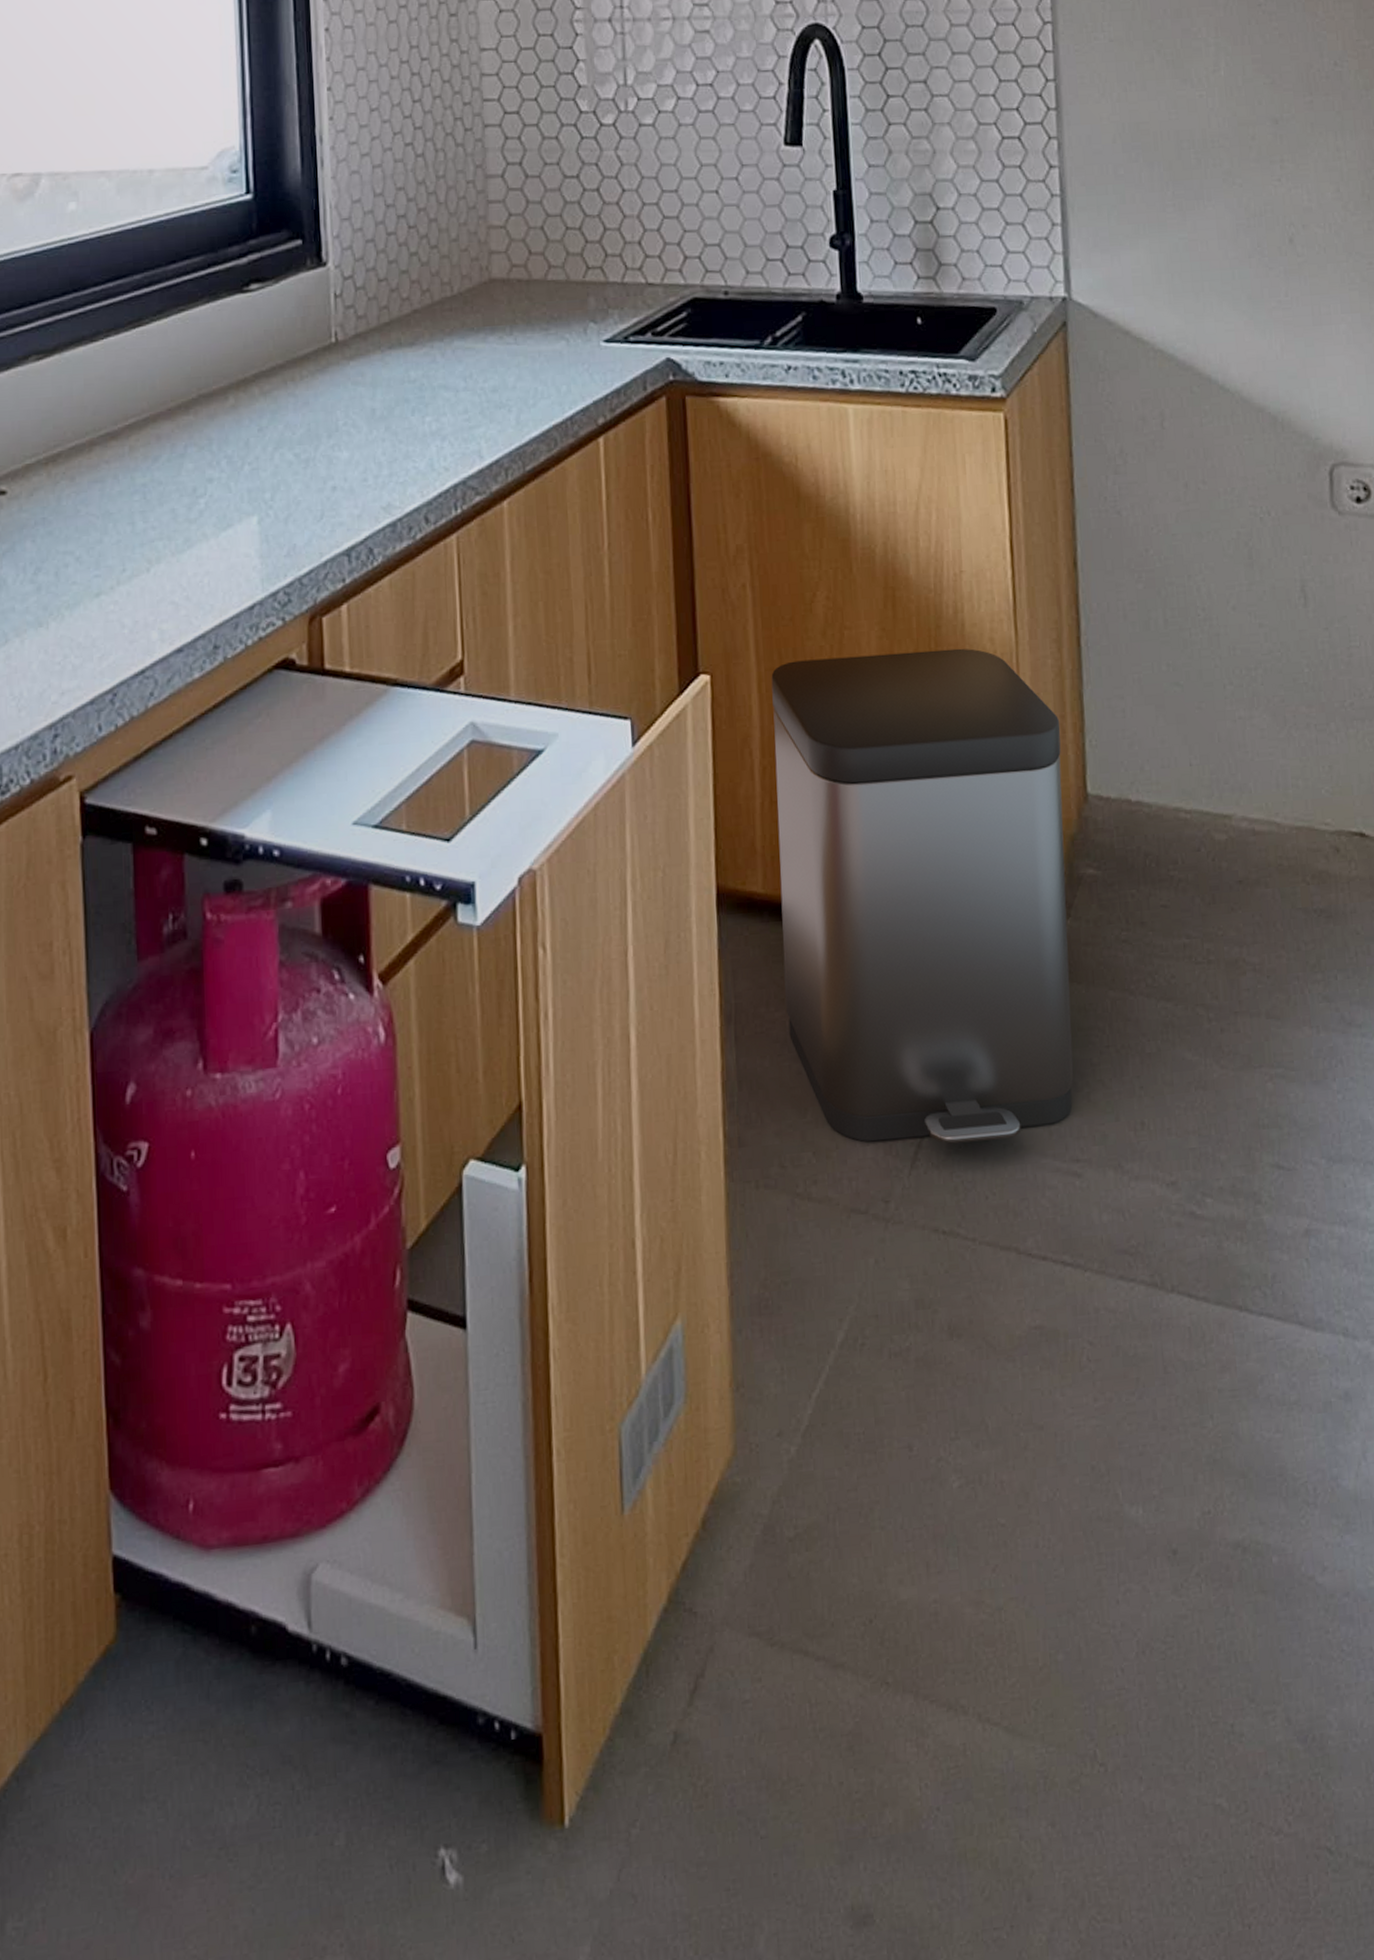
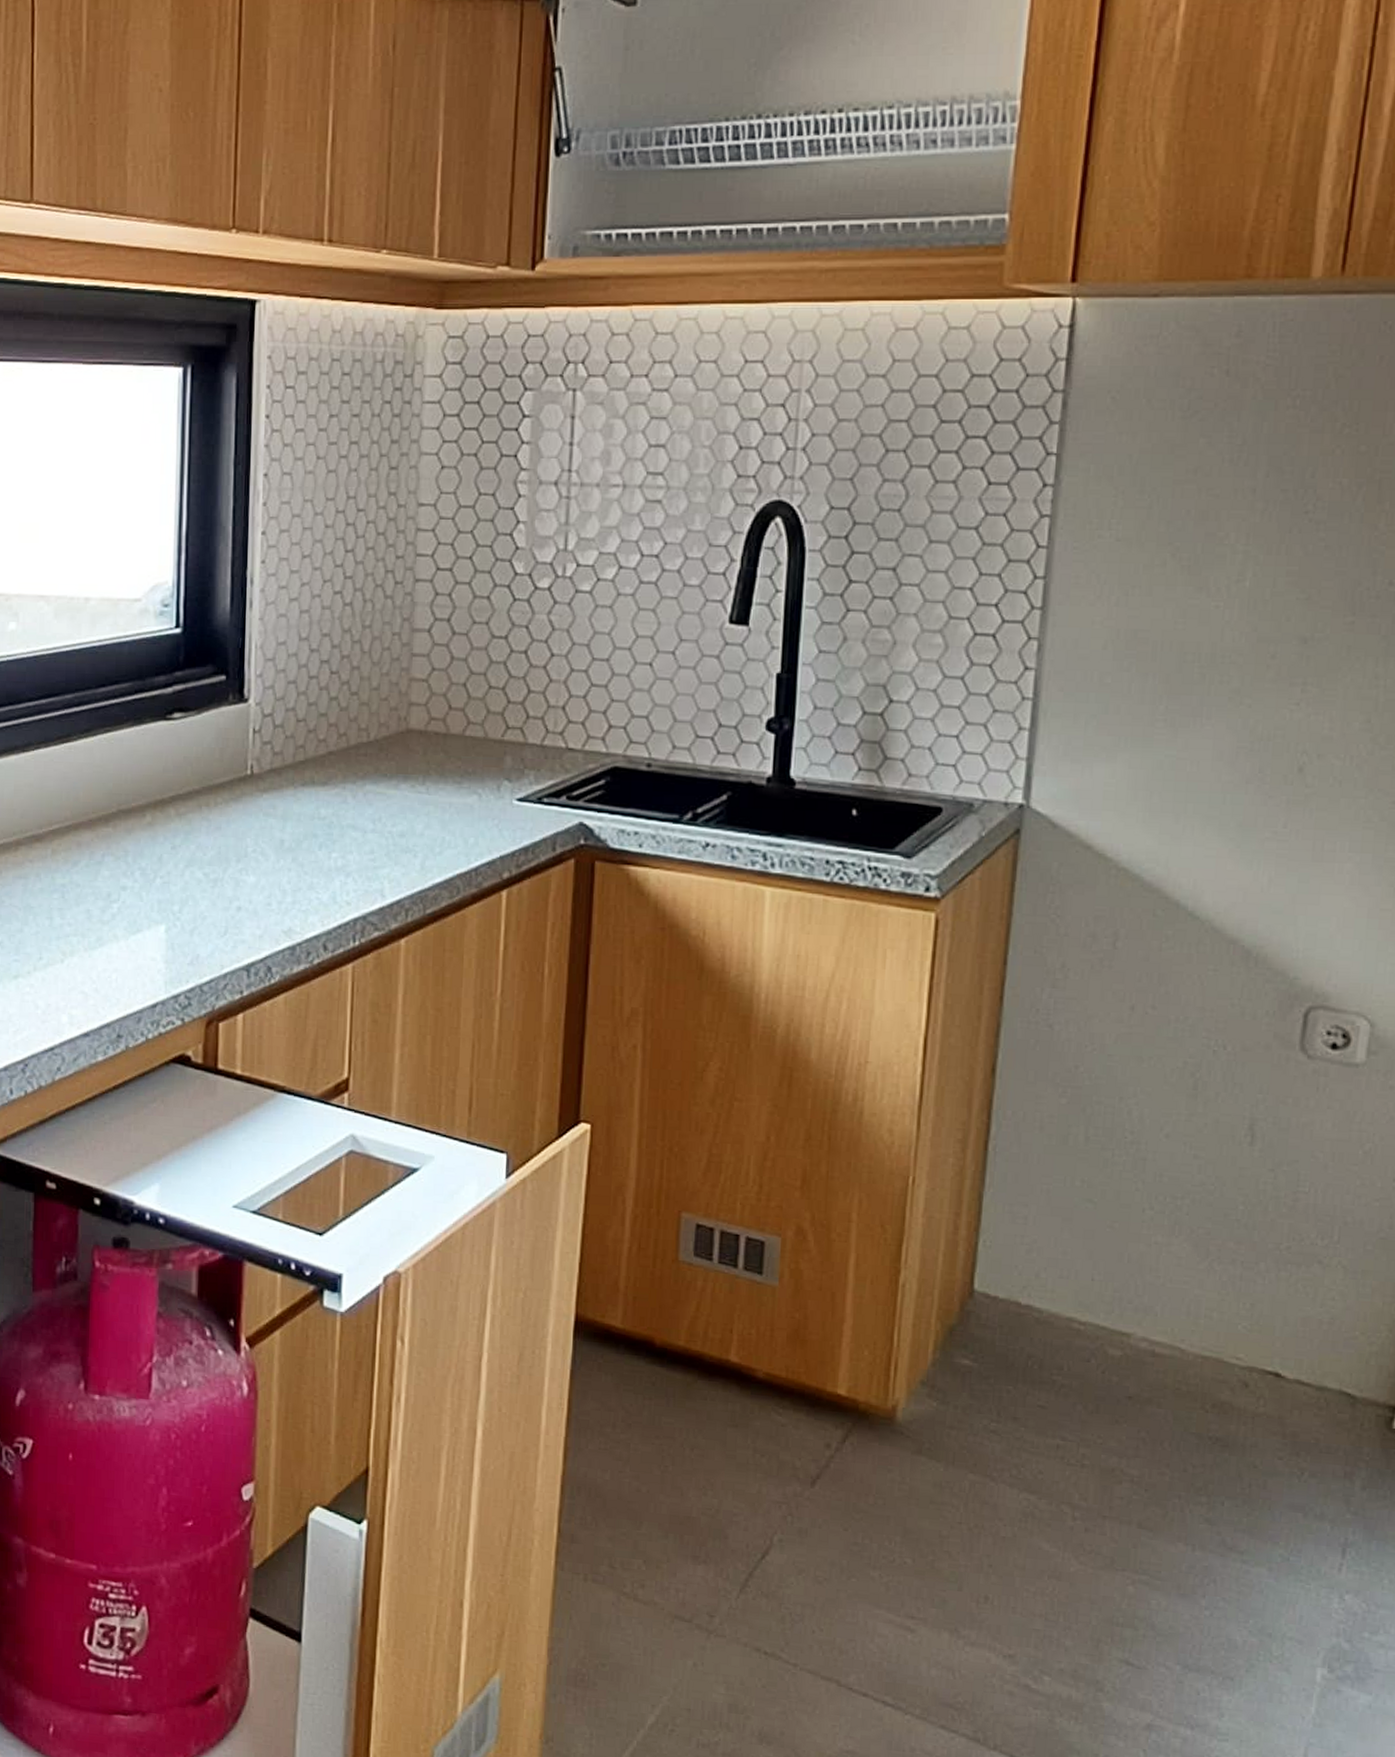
pedal bin: present [771,648,1074,1144] -> none [631,1123,954,1585]

